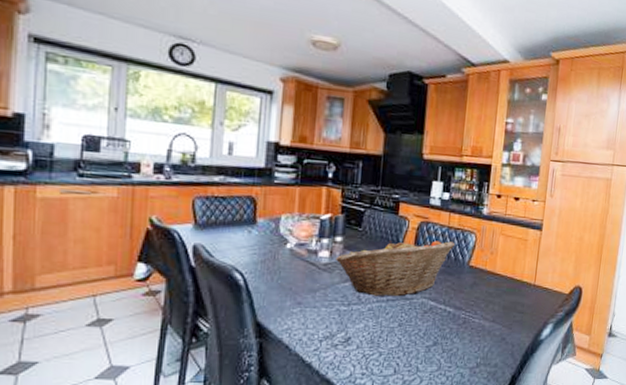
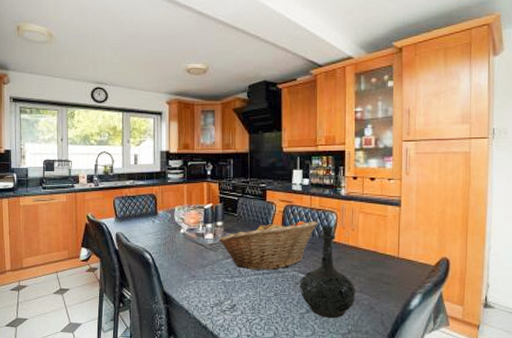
bottle: none [428,246,489,352] -> present [300,225,356,319]

